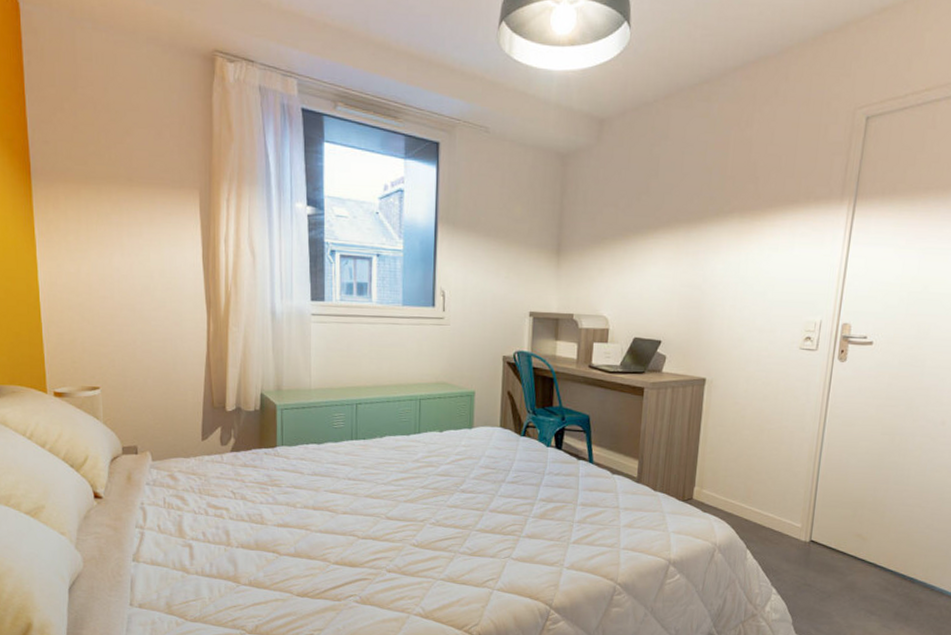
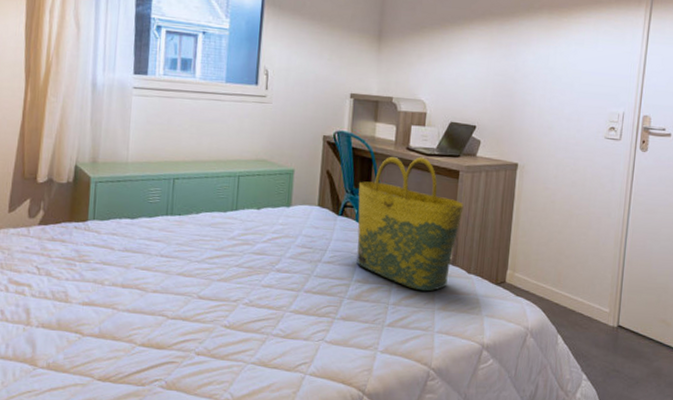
tote bag: none [540,375,649,509] -> present [356,156,464,292]

